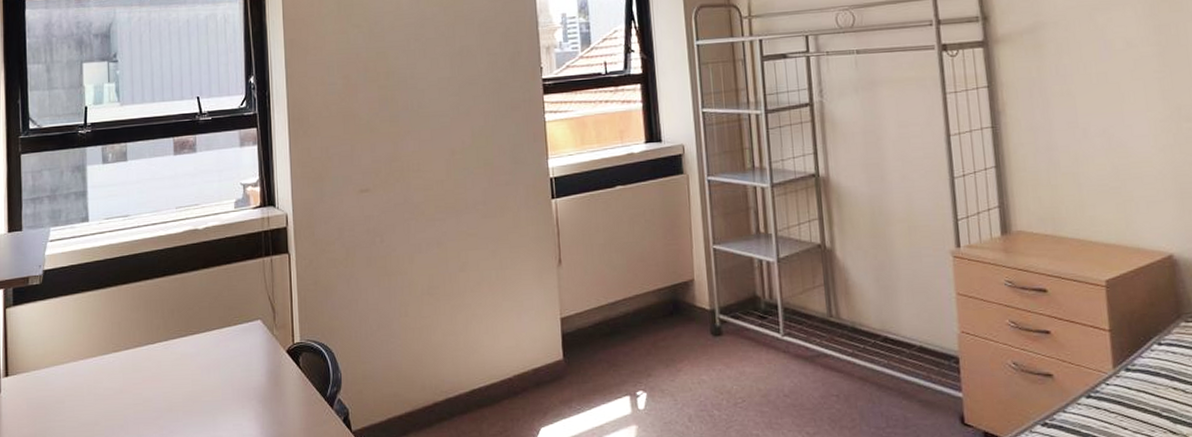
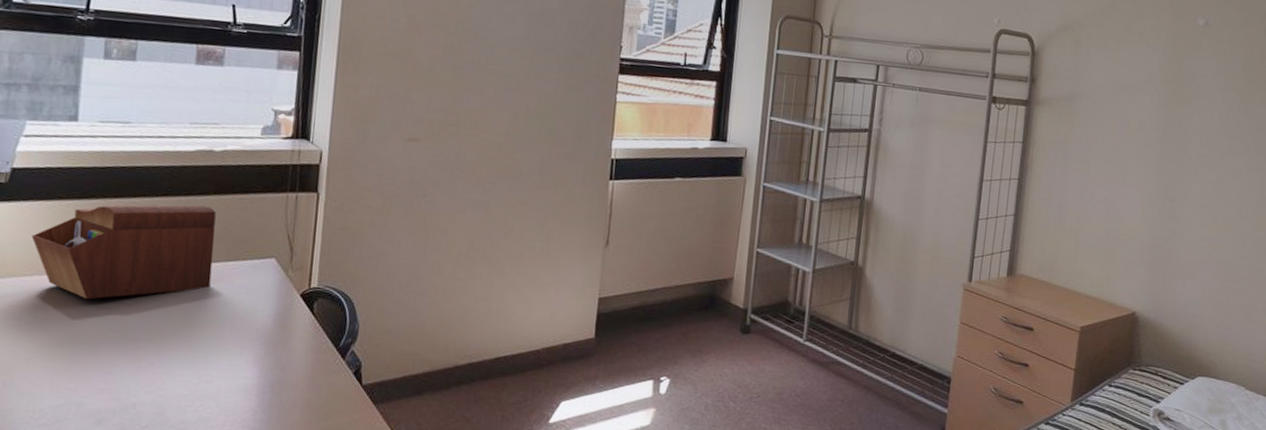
sewing box: none [64,280,210,379] -> present [31,205,216,300]

